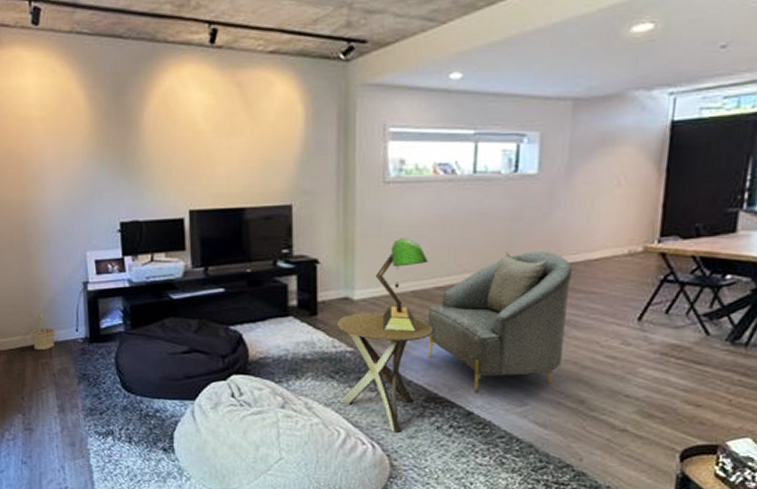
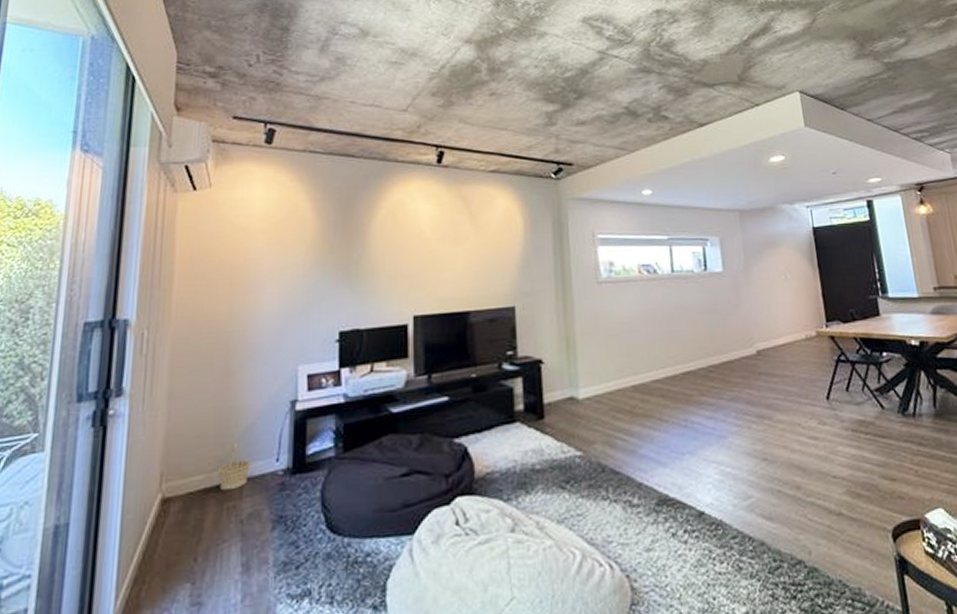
side table: present [337,312,435,432] -> none [564,410,658,546]
table lamp: present [375,238,428,332] -> none [597,333,643,430]
armchair: present [427,252,572,394] -> none [650,340,774,491]

